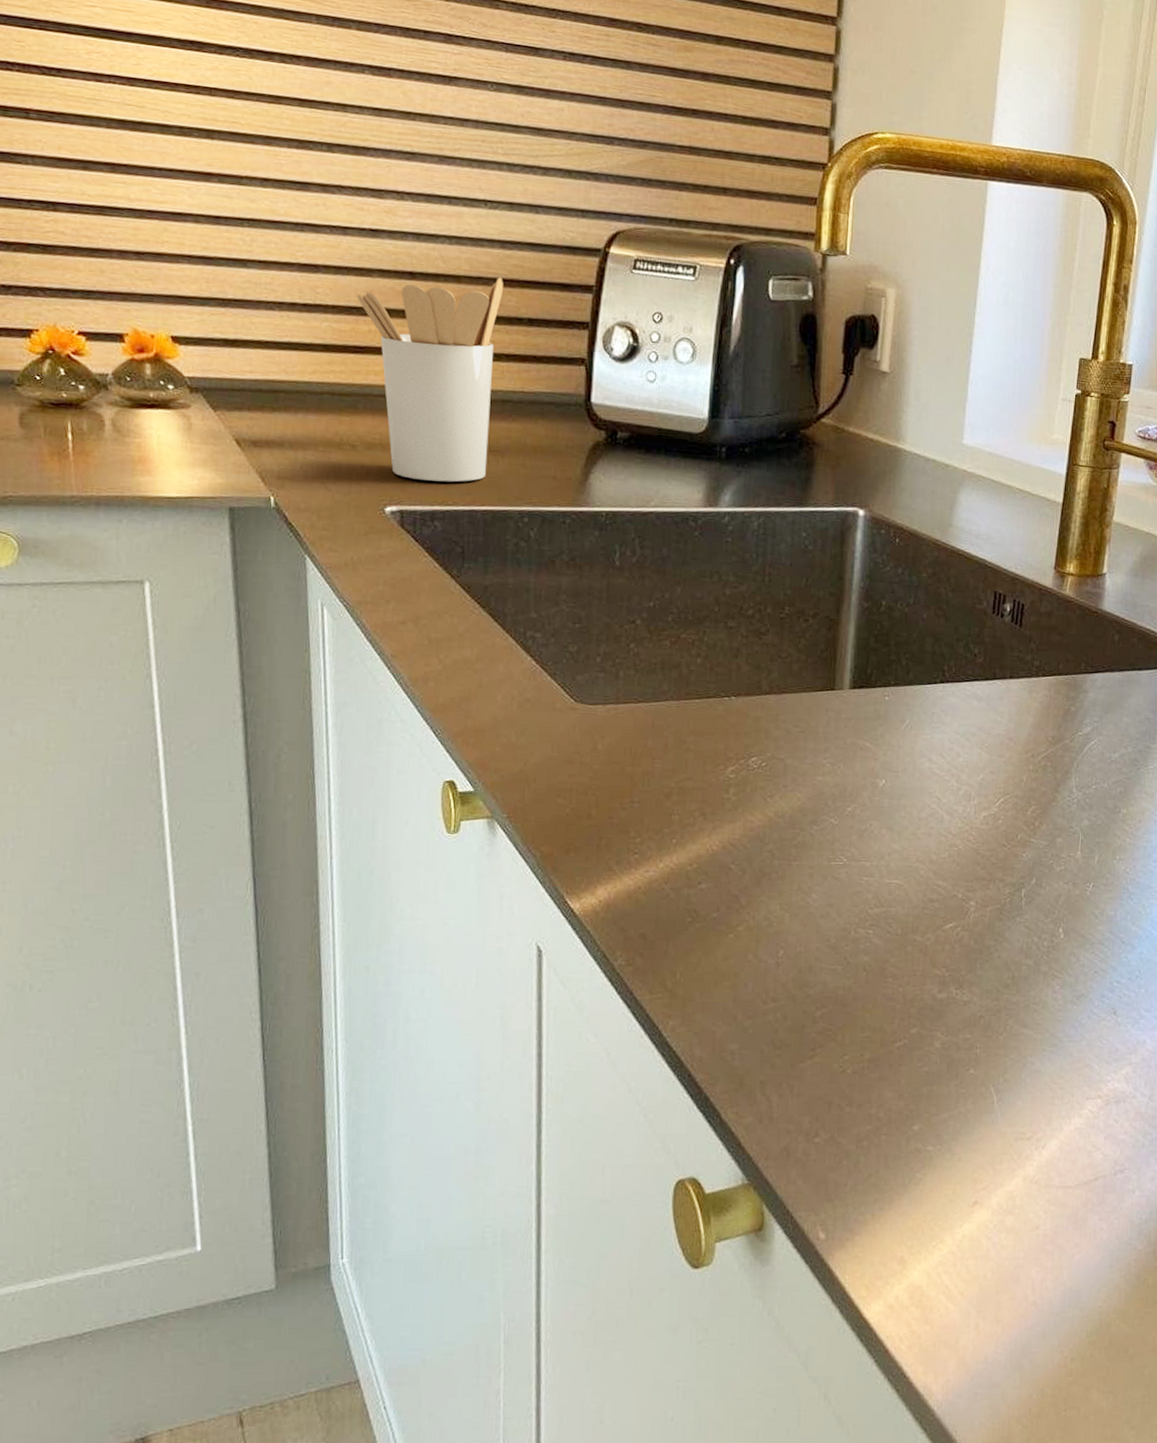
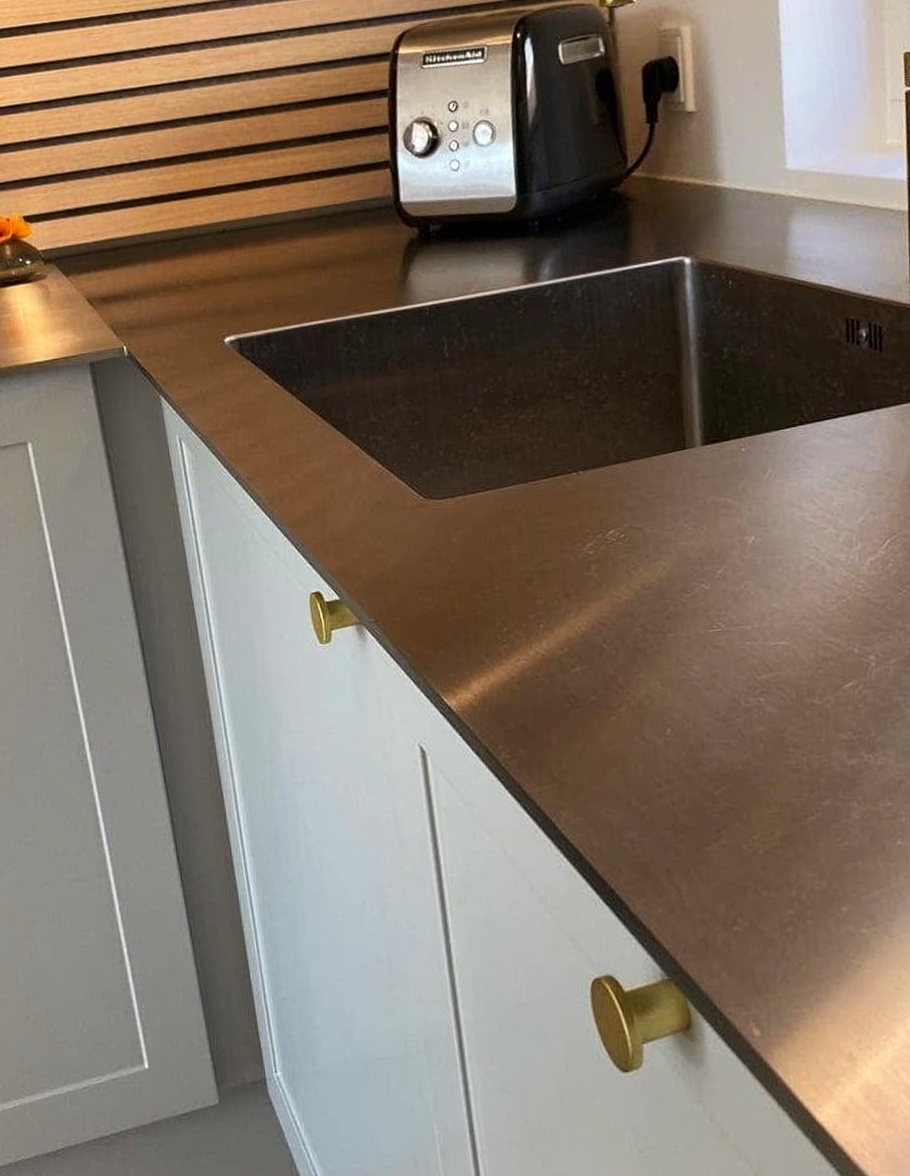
utensil holder: present [357,277,503,482] -> none [175,100,312,308]

